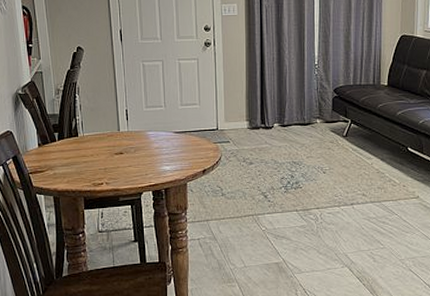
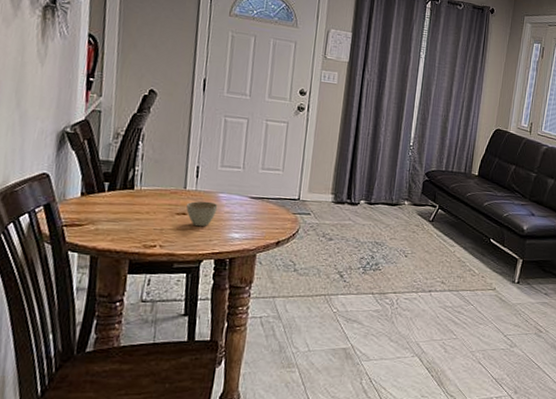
cup: none [123,140,148,163] -> present [186,201,218,227]

